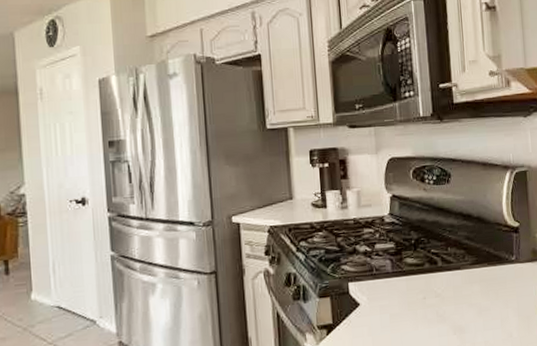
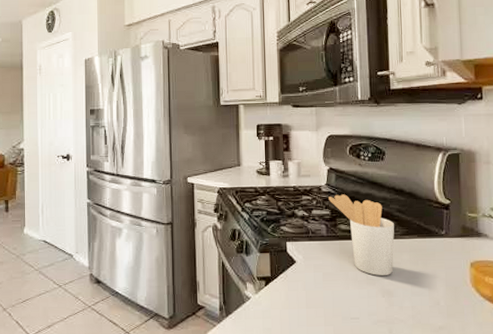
utensil holder: none [392,224,464,312] -> present [329,194,395,276]

